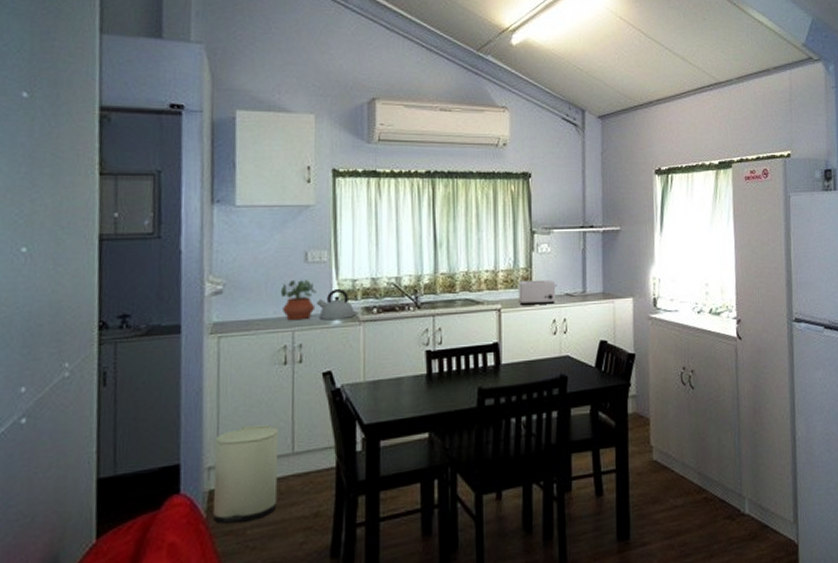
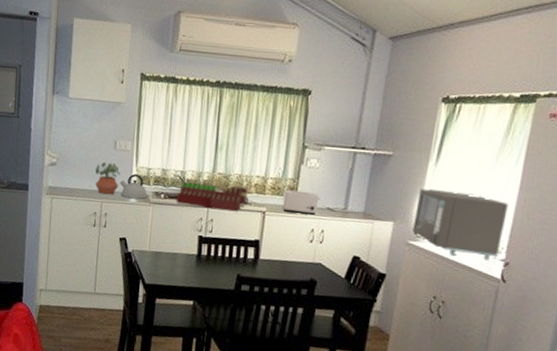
pedal bin: present [213,424,279,524] -> none [41,266,86,333]
architectural model: none [394,278,478,317] -> present [176,175,249,212]
microwave: none [650,258,731,322] -> present [412,188,509,261]

